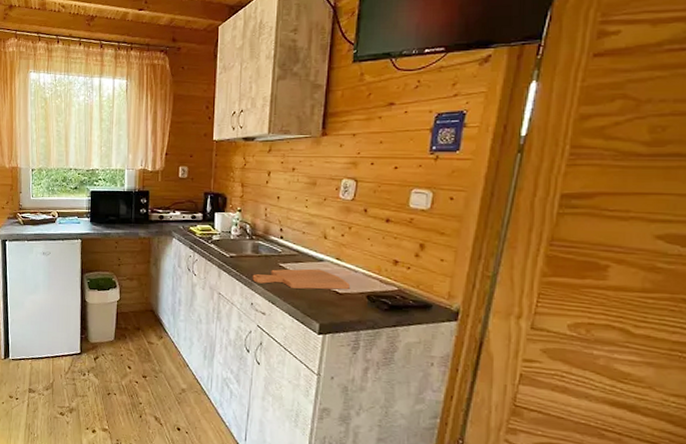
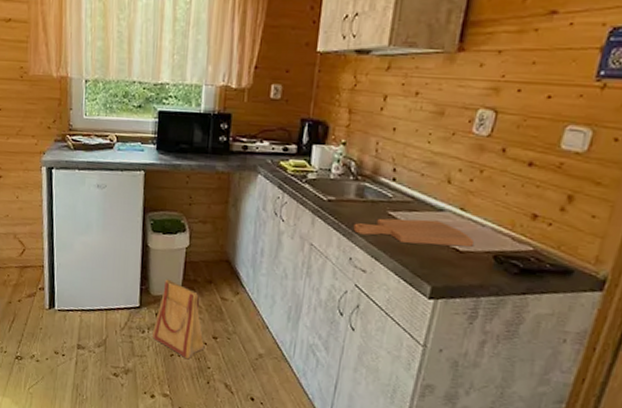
shopping bag: none [91,328,136,397] -> present [151,279,204,360]

